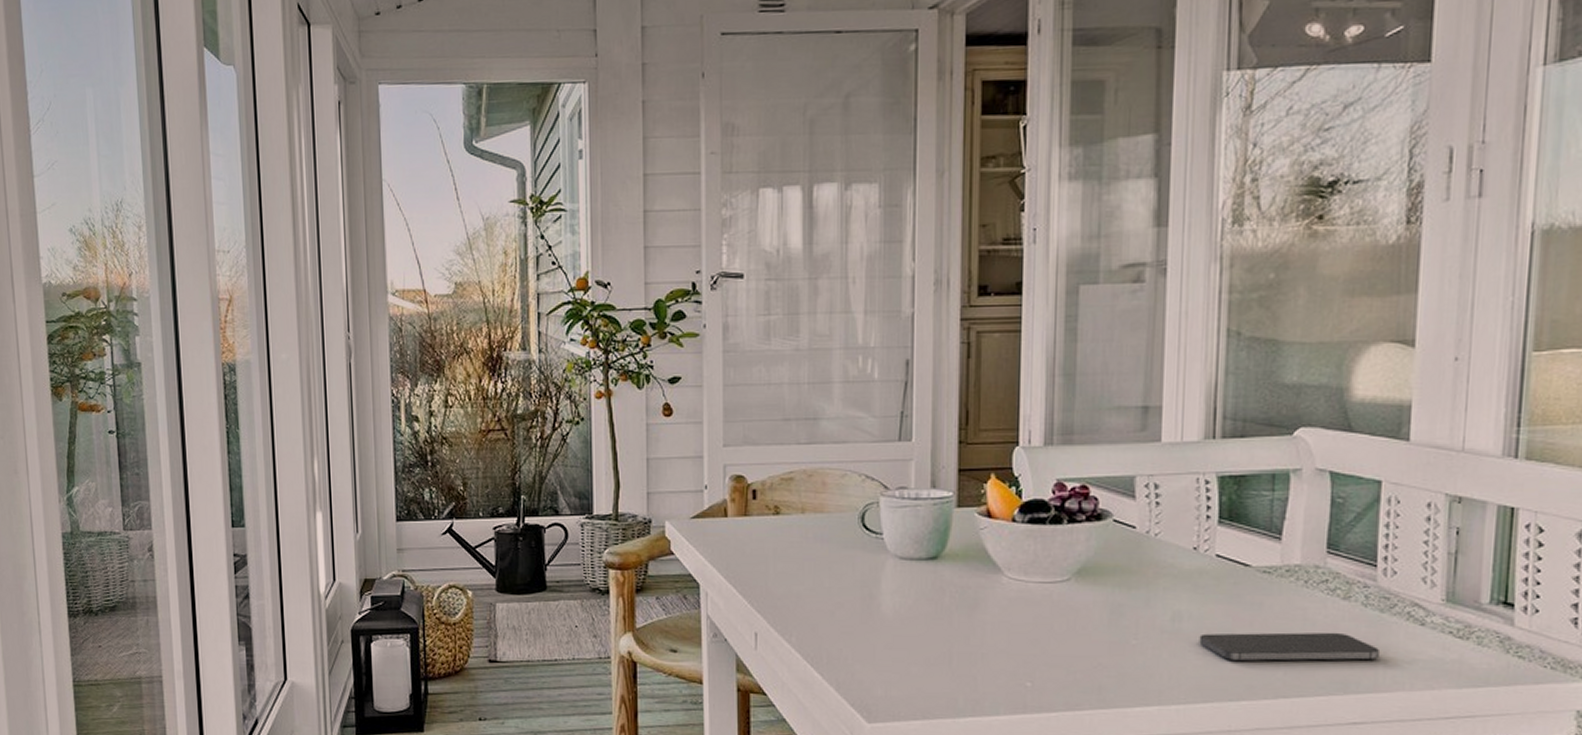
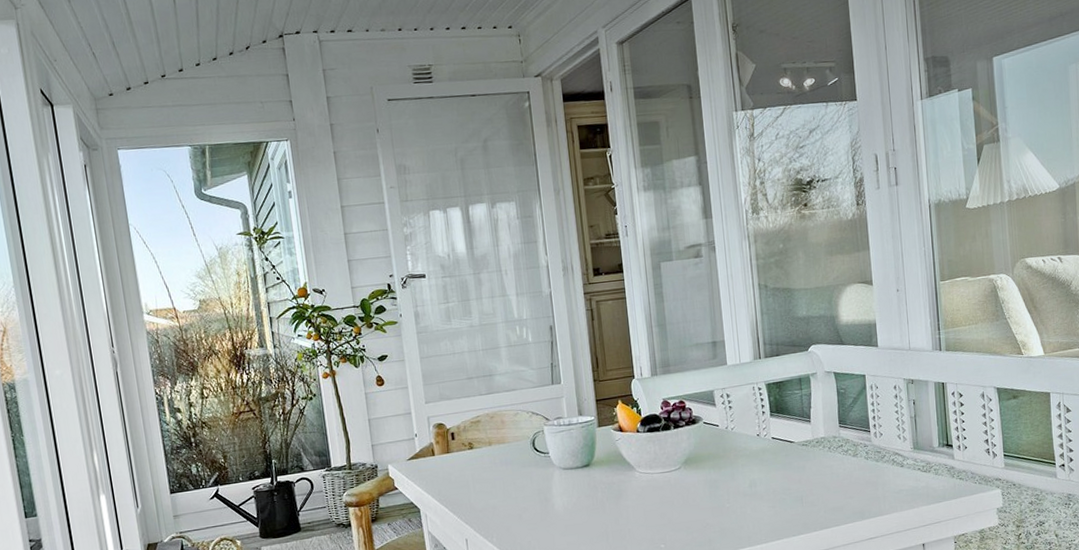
smartphone: present [1199,632,1379,661] -> none [768,479,879,508]

